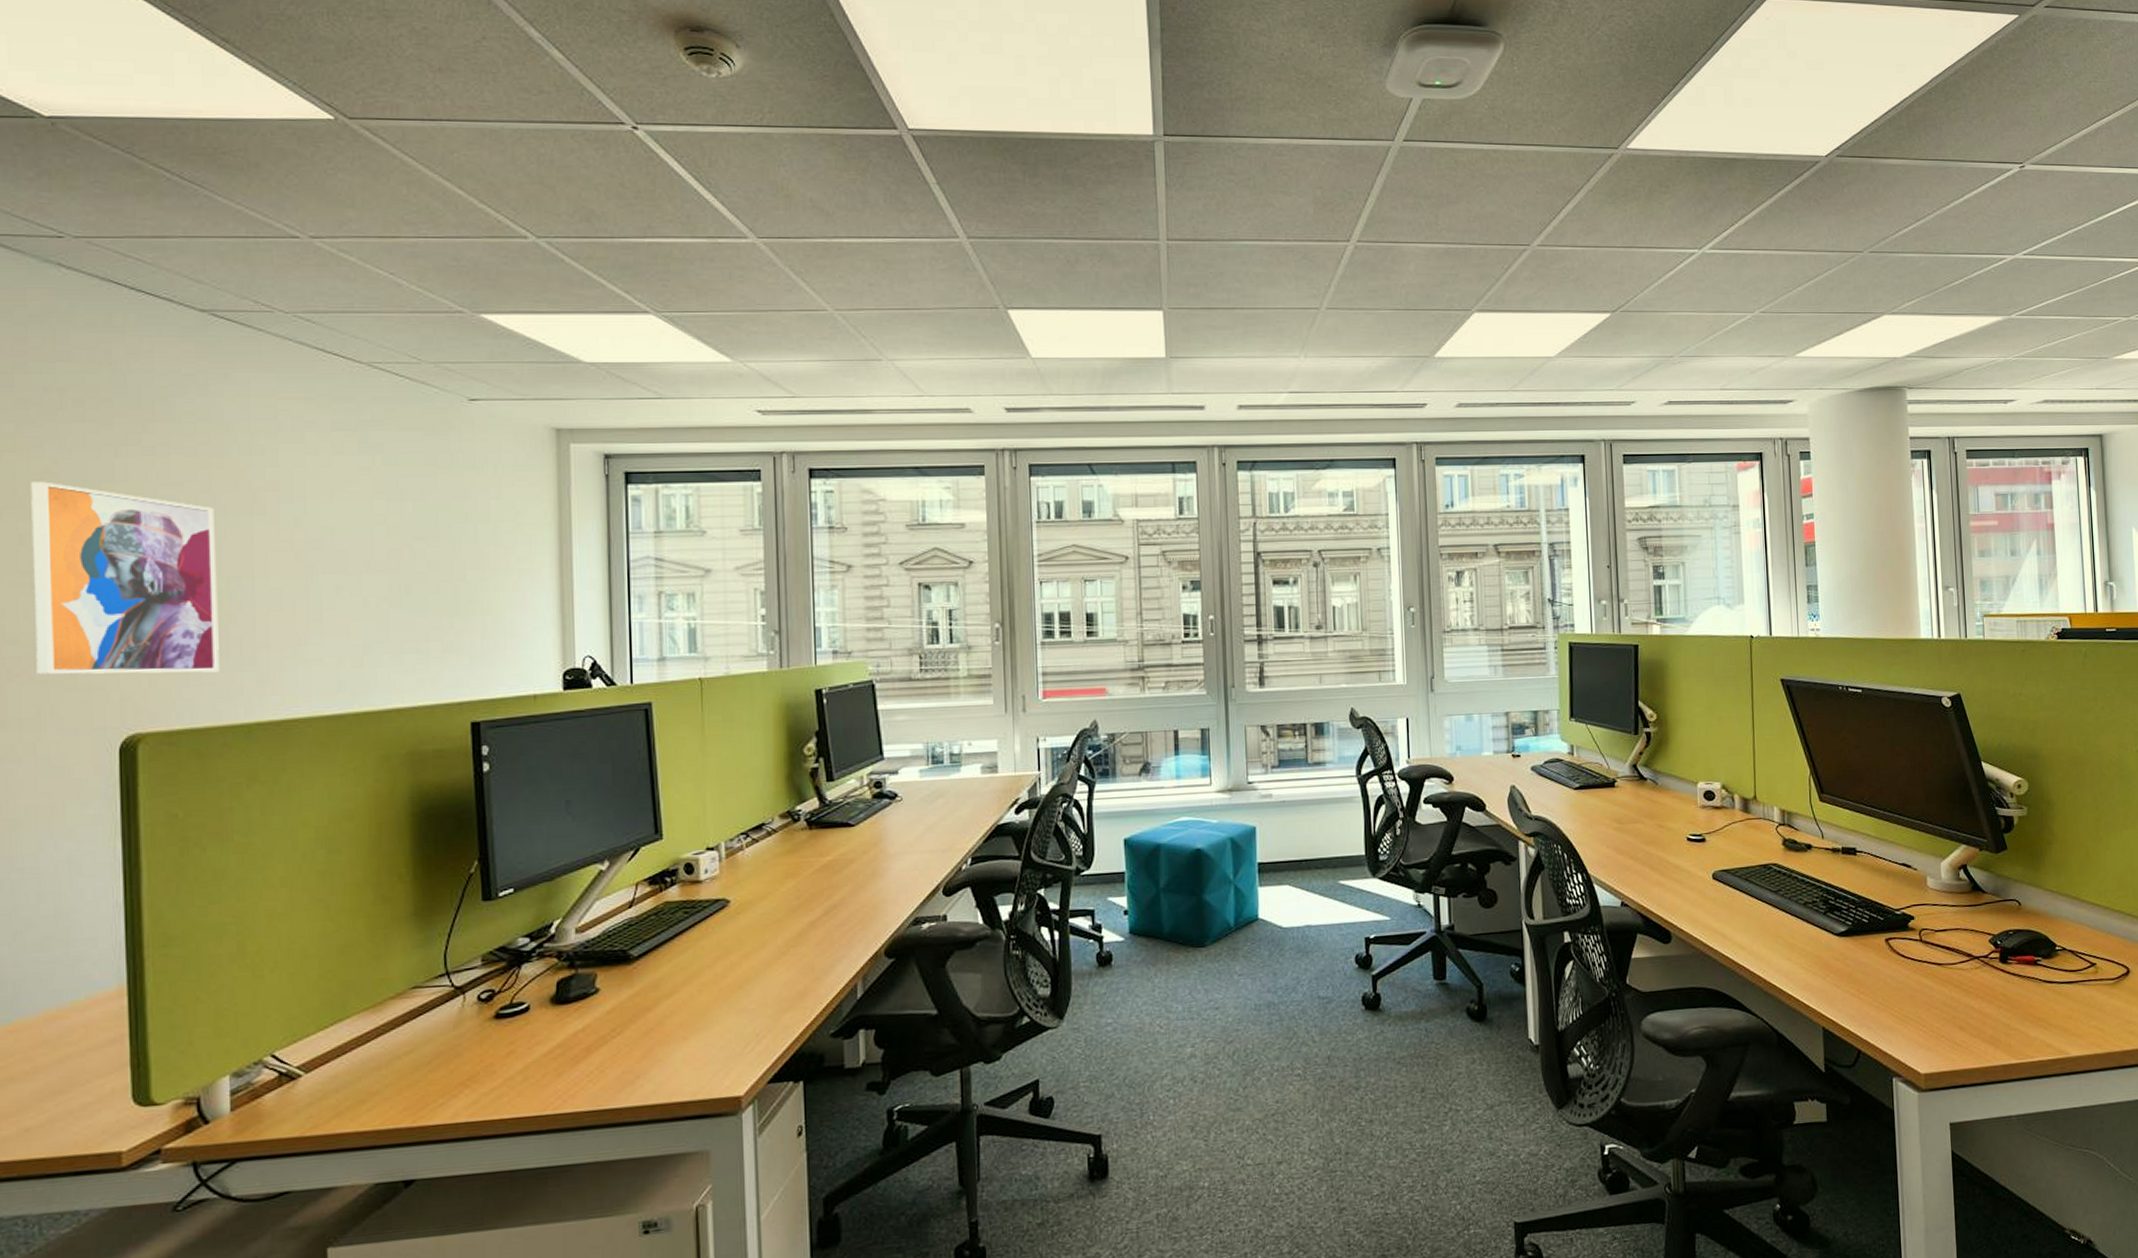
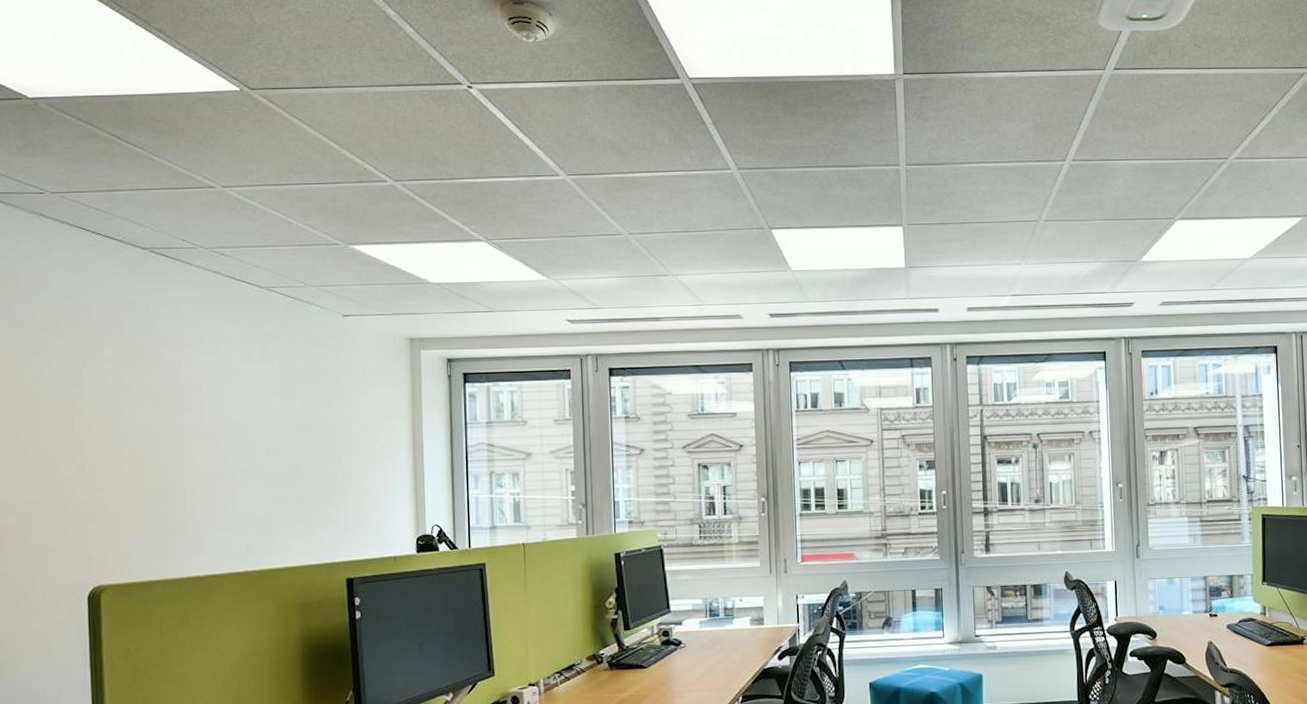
wall art: present [31,481,220,675] -> none [23,386,159,539]

